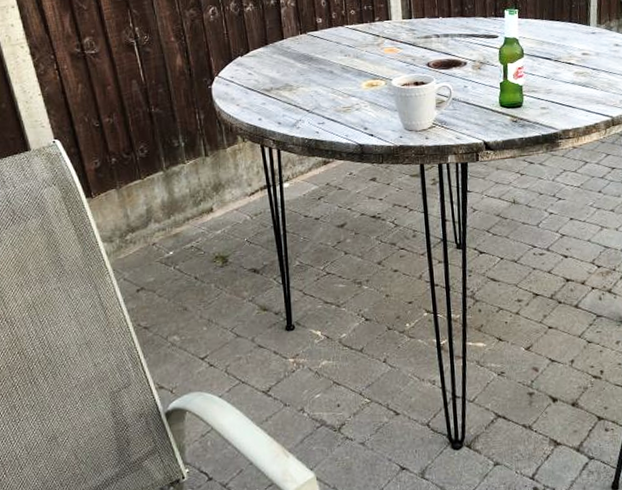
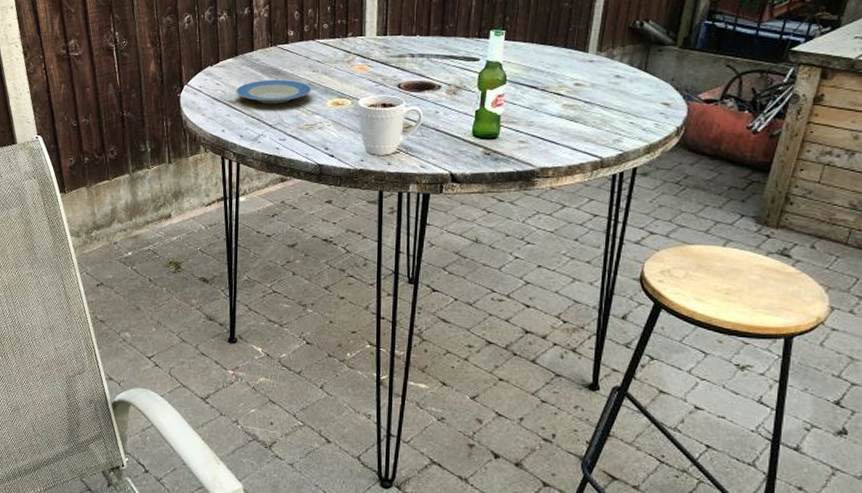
plate: none [269,65,346,90] -> present [236,79,312,104]

